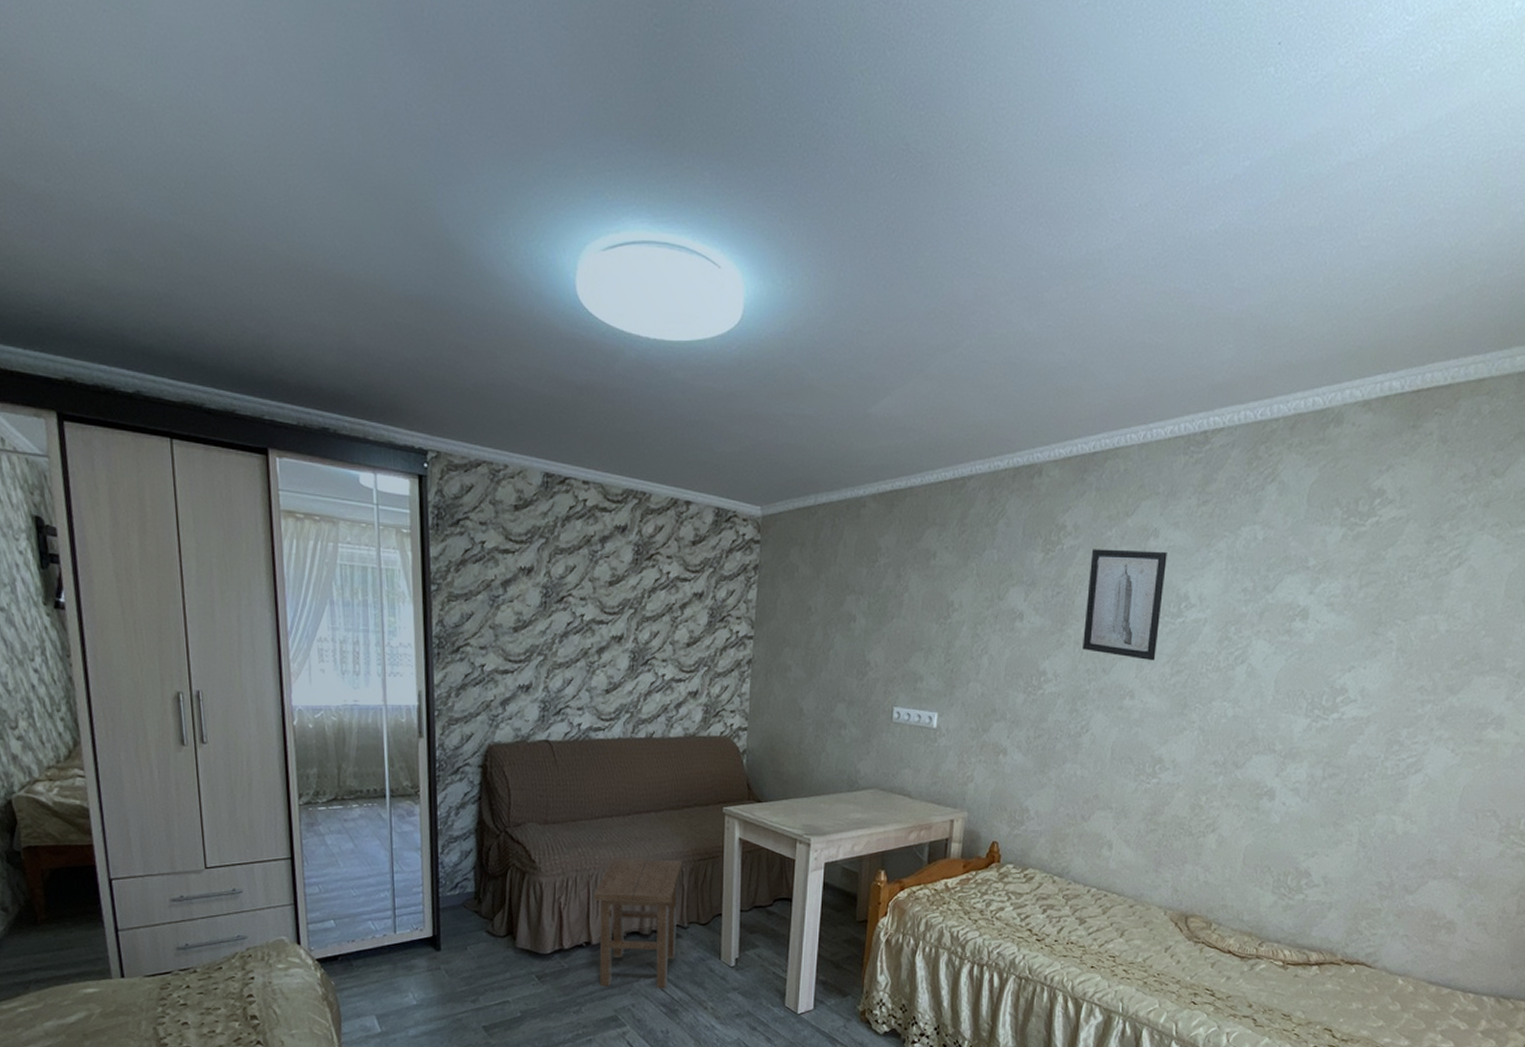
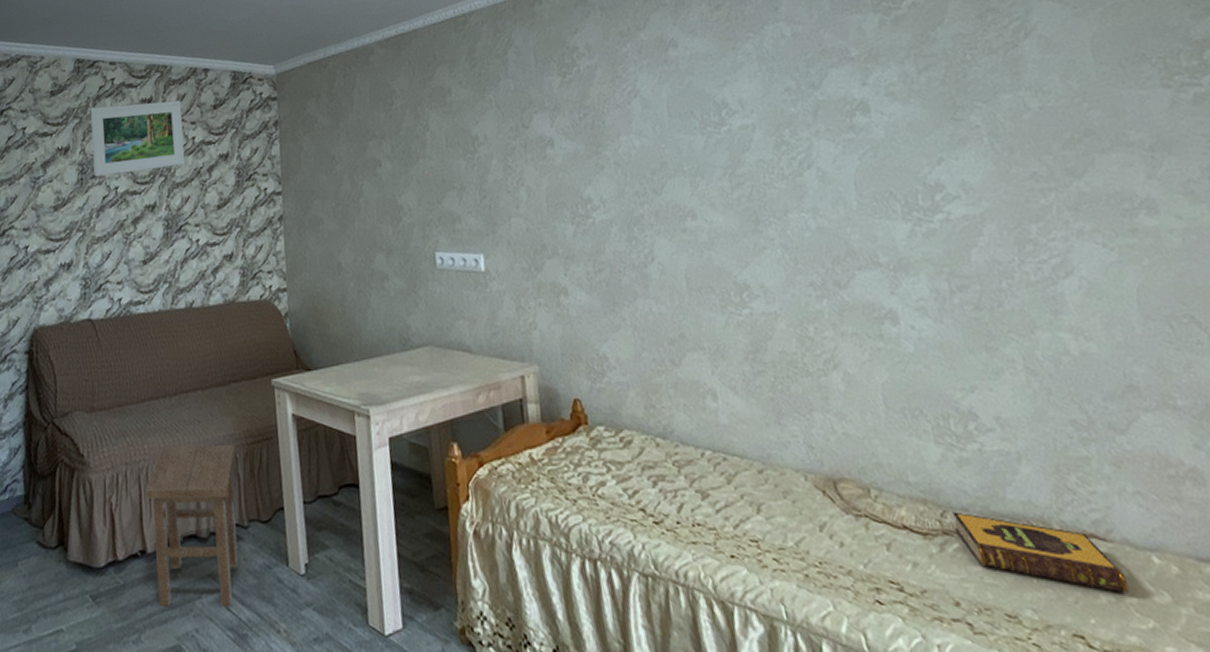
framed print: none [558,528,659,602] -> present [90,100,186,177]
wall art: present [1082,549,1167,661] -> none [611,60,709,176]
hardback book: none [1265,943,1375,1003] -> present [952,511,1129,593]

